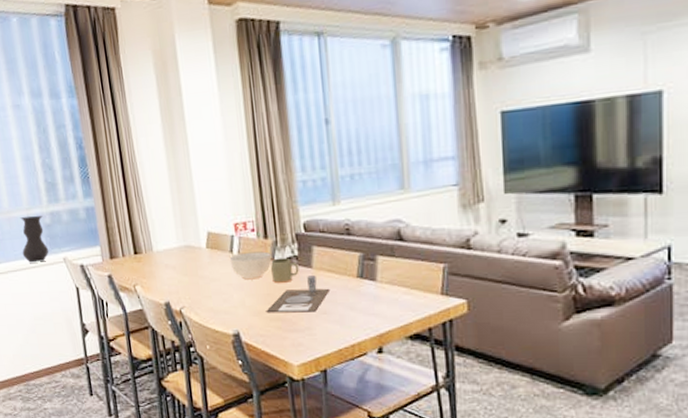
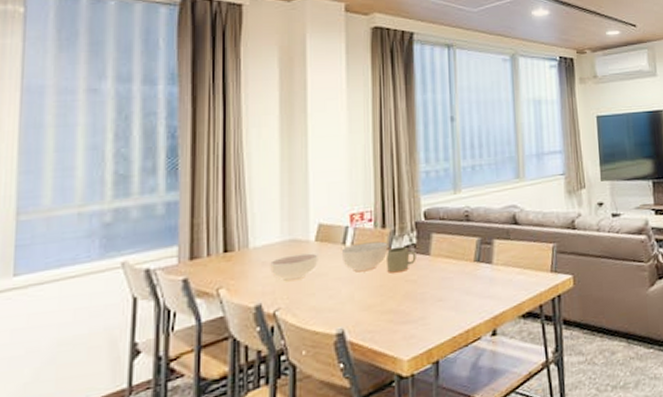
vase: present [20,216,49,263] -> none [58,213,102,272]
bowl: none [172,259,211,284] -> present [270,253,318,282]
place setting: present [266,275,331,313] -> none [377,262,447,305]

